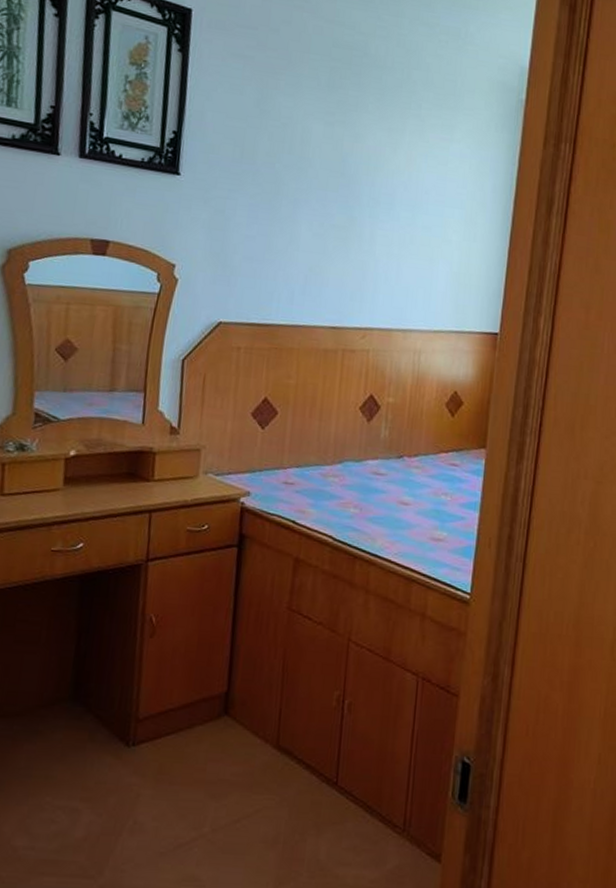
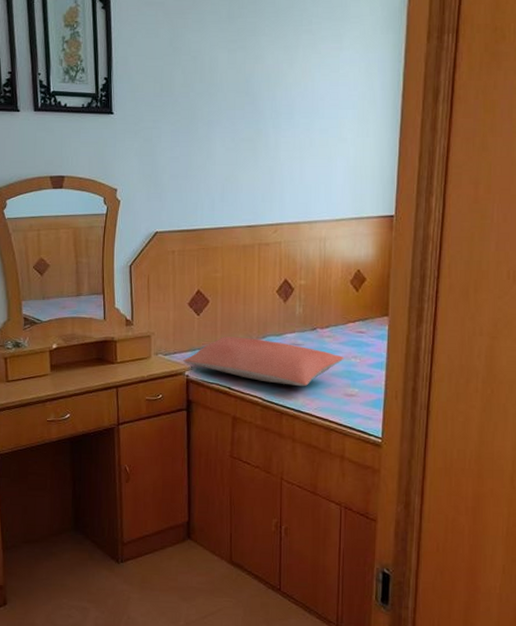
pillow: none [239,457,433,526] -> present [183,336,344,387]

